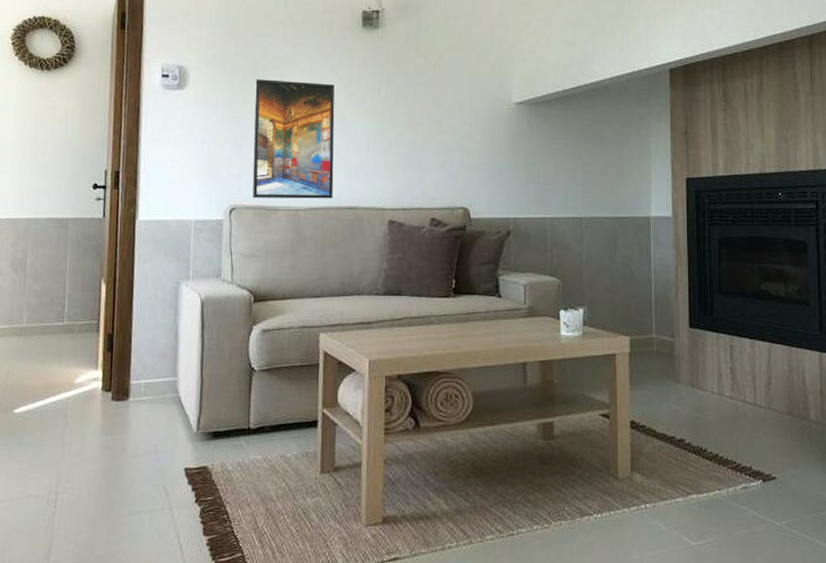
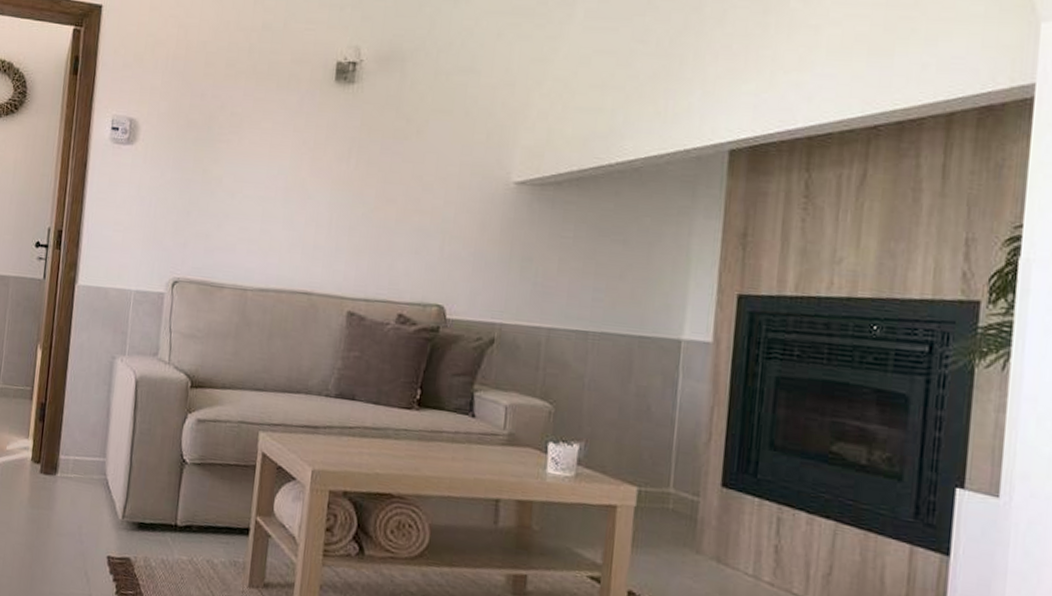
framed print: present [252,79,335,199] -> none [197,137,298,281]

